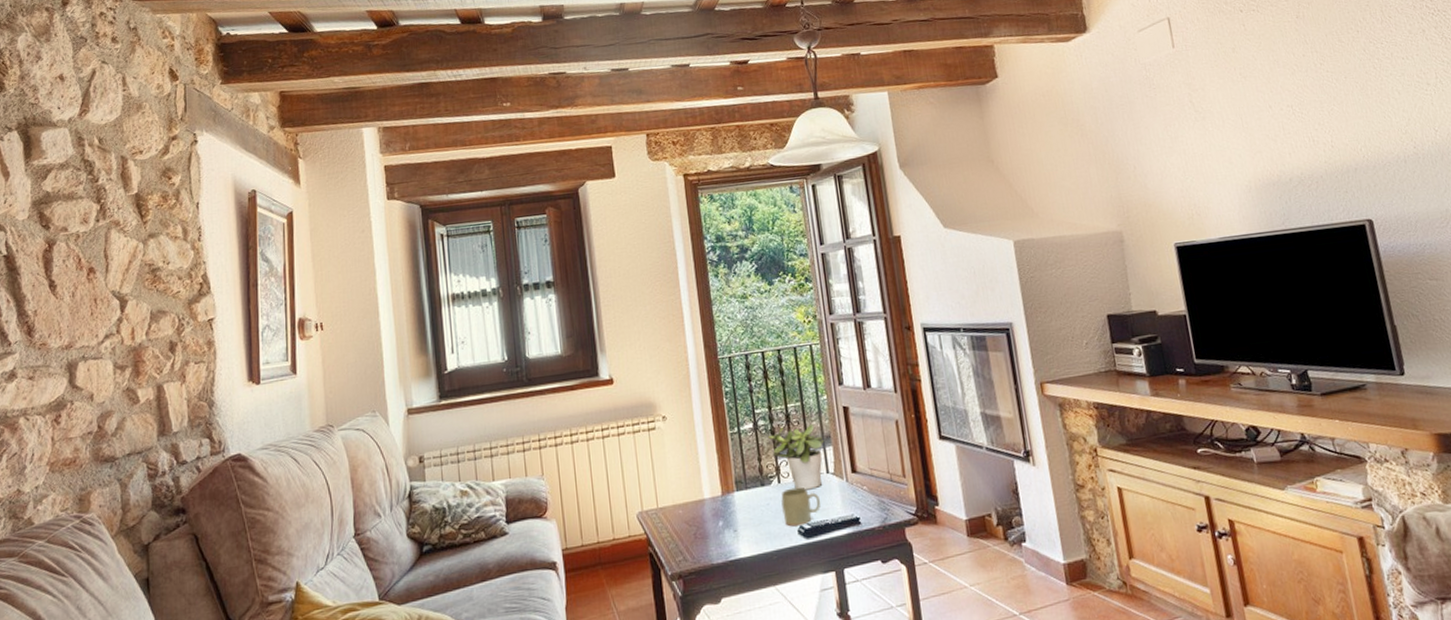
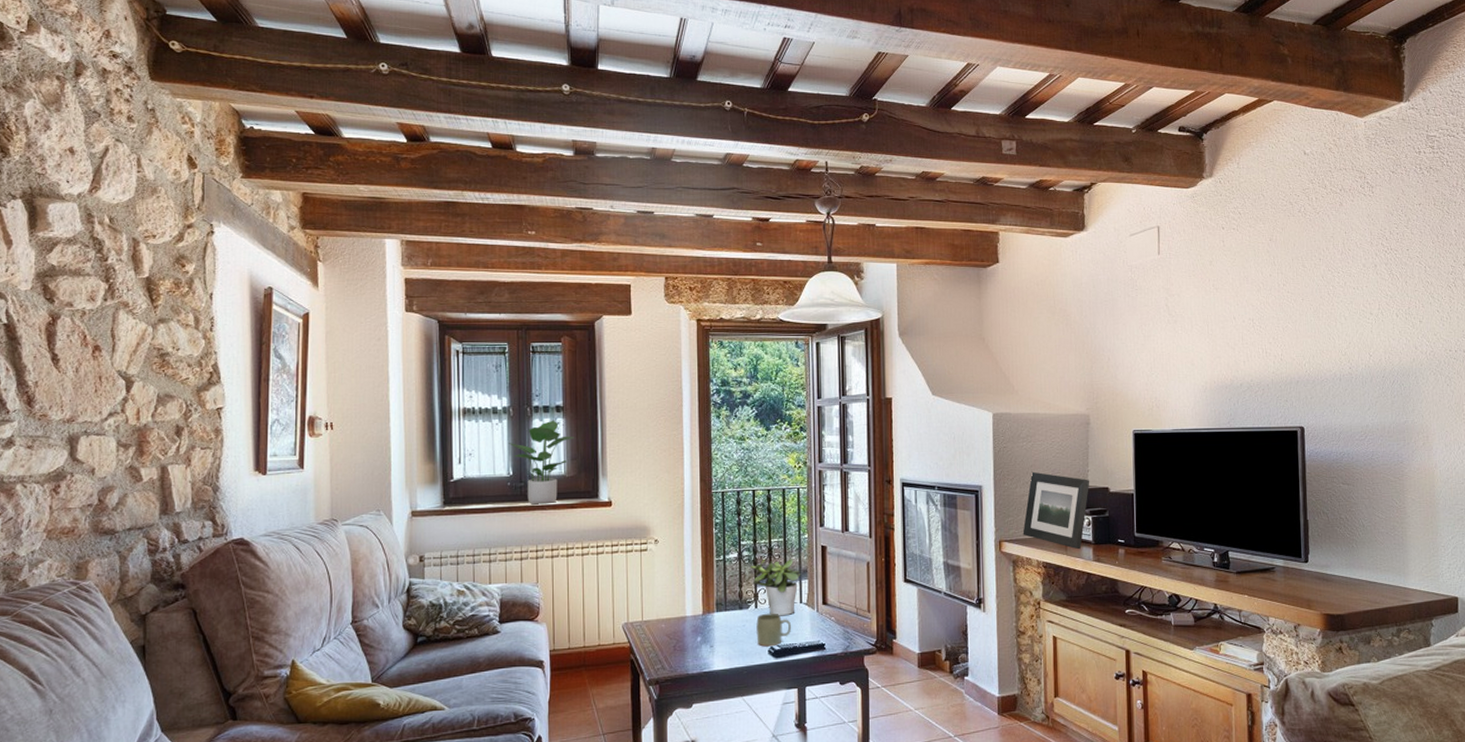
potted plant: none [501,297,569,390] -> present [509,420,575,505]
picture frame: none [1065,301,1135,385] -> present [1022,471,1090,550]

